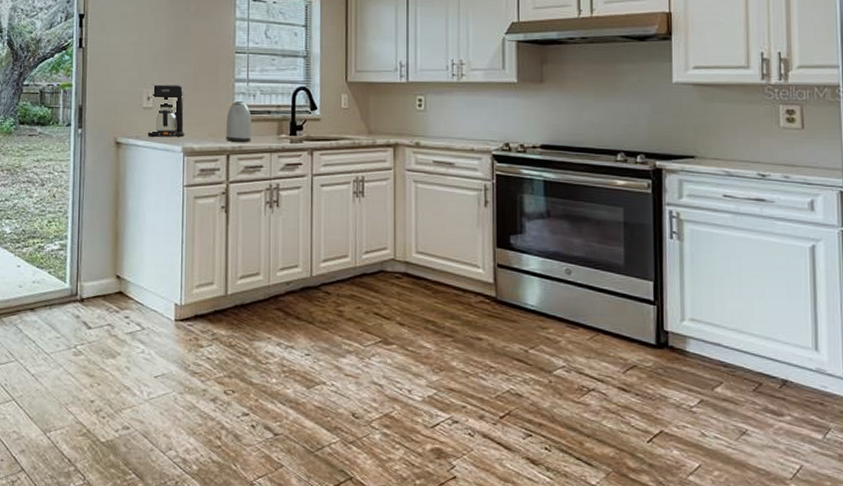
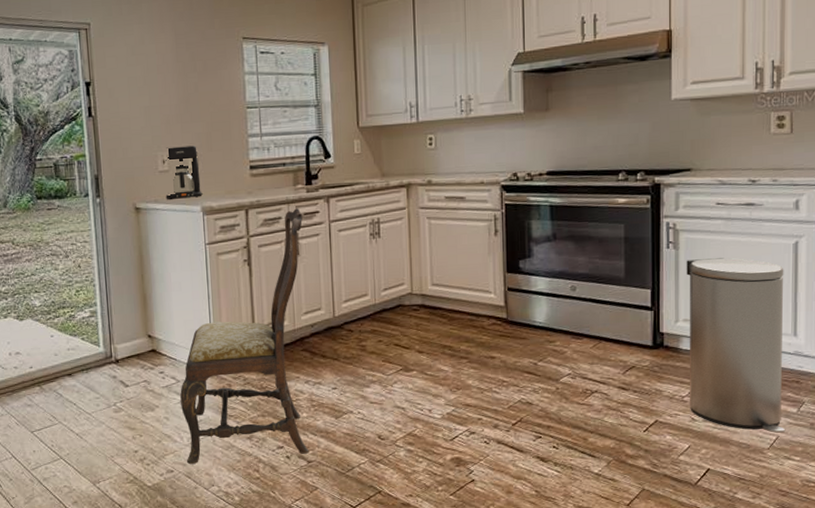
dining chair: none [144,158,284,425] -> present [180,208,309,464]
kettle: present [225,101,252,142] -> none [242,156,269,197]
pedal bin: none [692,253,811,462] -> present [686,258,786,433]

